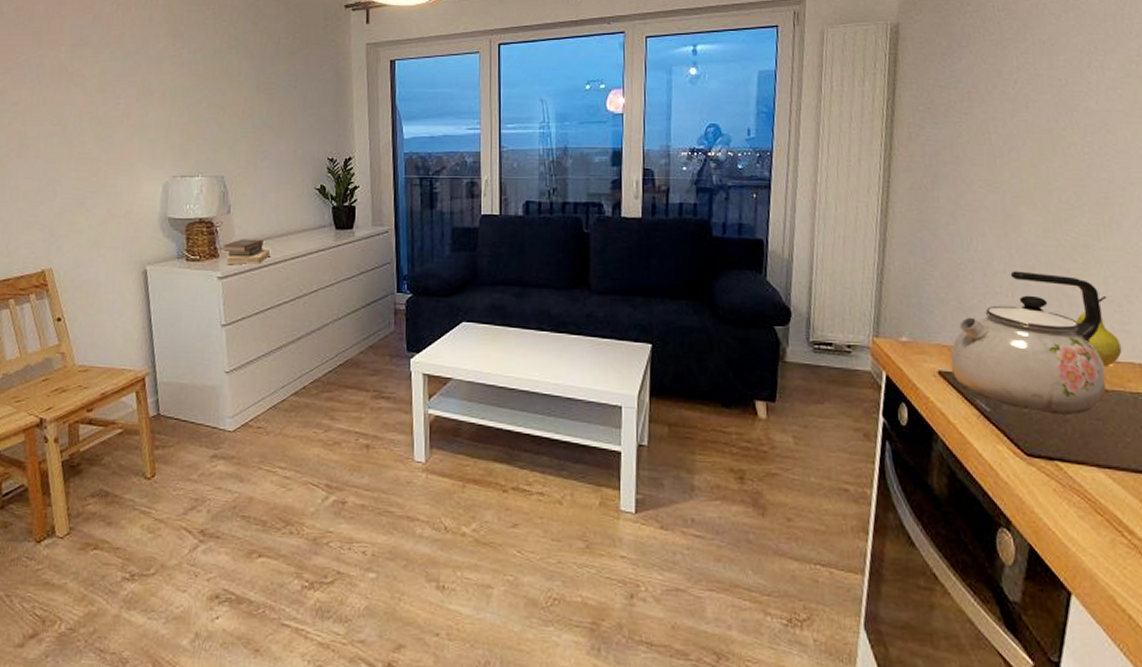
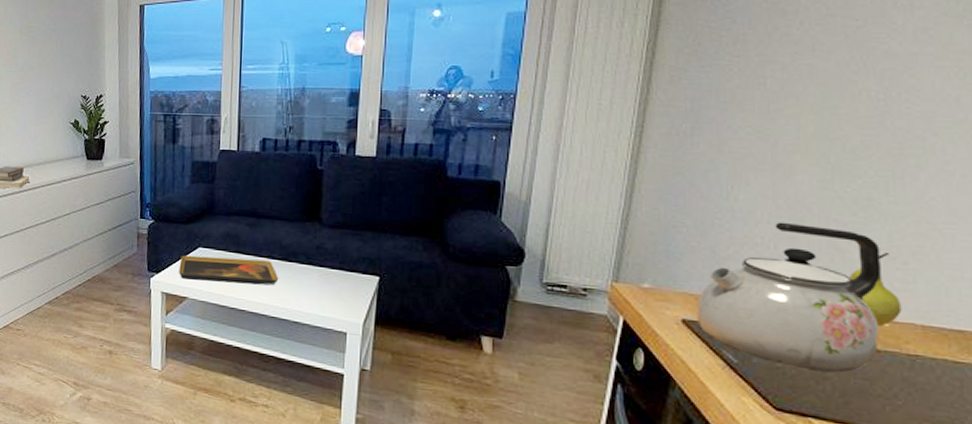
decorative tray: none [441,331,549,359] -> present [179,255,279,285]

